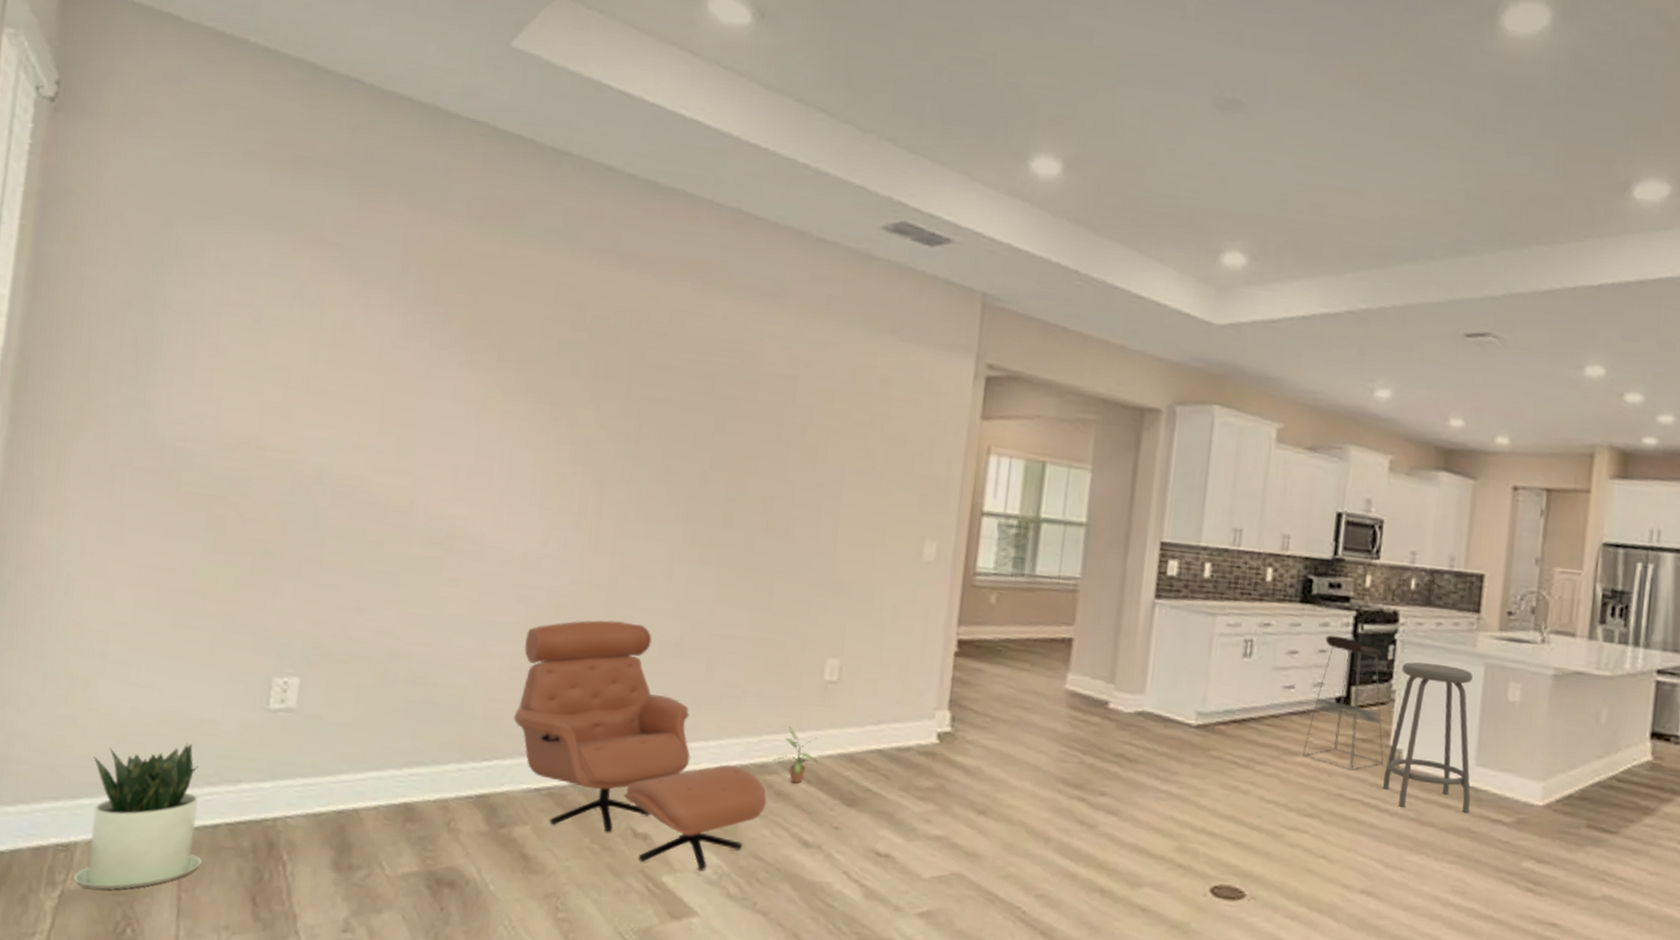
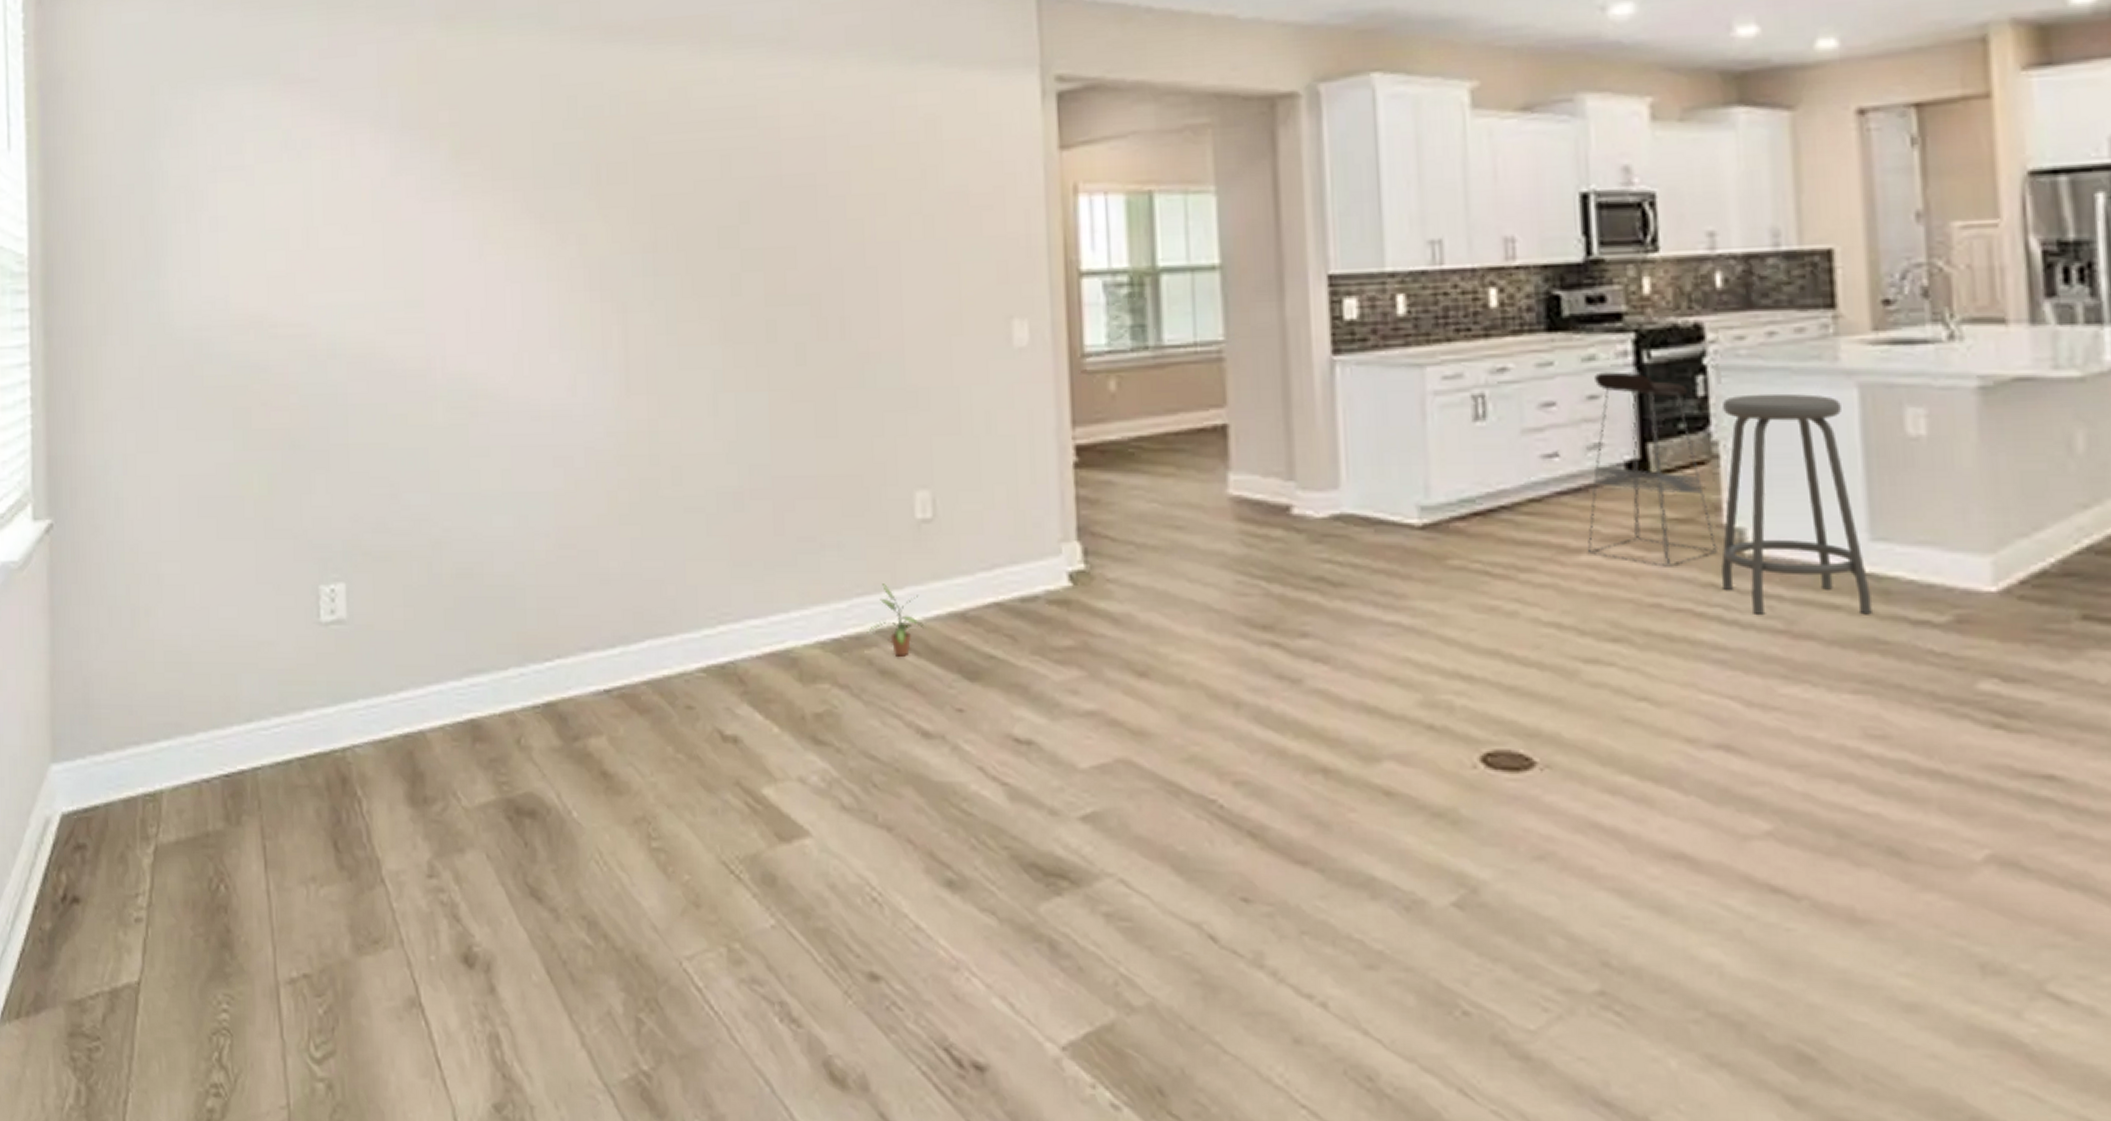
planter: present [74,743,202,890] -> none [165,669,280,842]
armchair: present [514,620,767,871] -> none [568,473,870,778]

